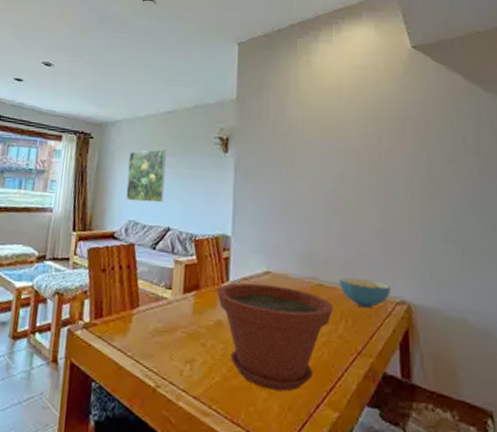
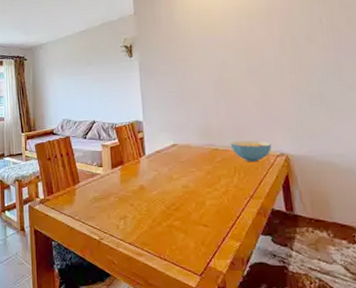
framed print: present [125,149,166,203] -> none [56,61,88,104]
plant pot: present [216,282,334,392] -> none [136,153,229,231]

